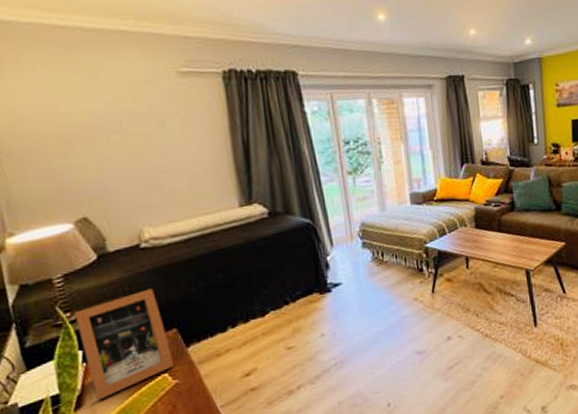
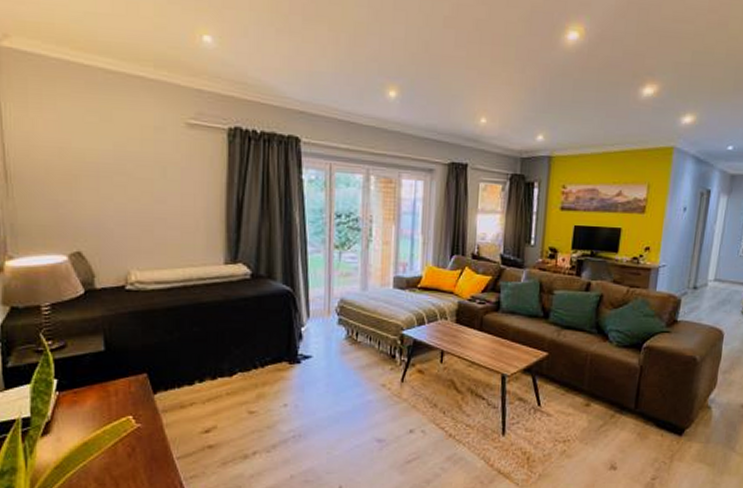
picture frame: present [74,288,174,401] -> none [55,330,139,430]

